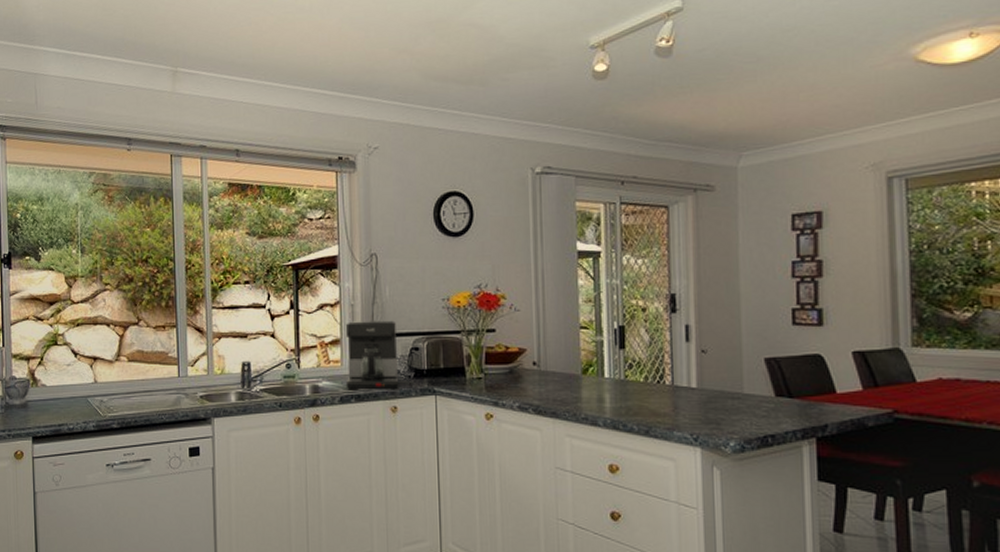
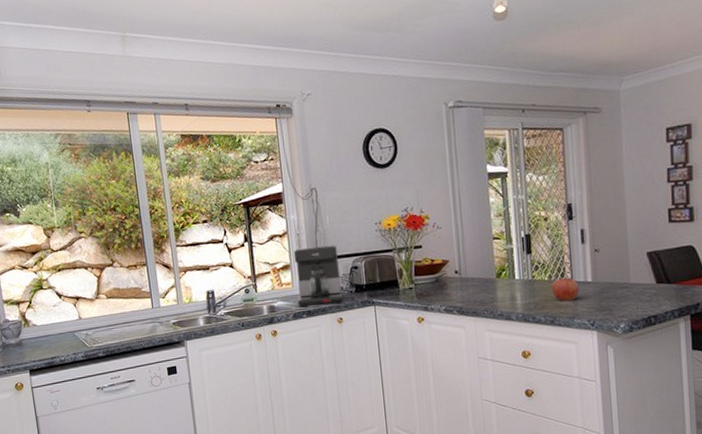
fruit: none [648,379,681,408] -> present [551,276,579,301]

